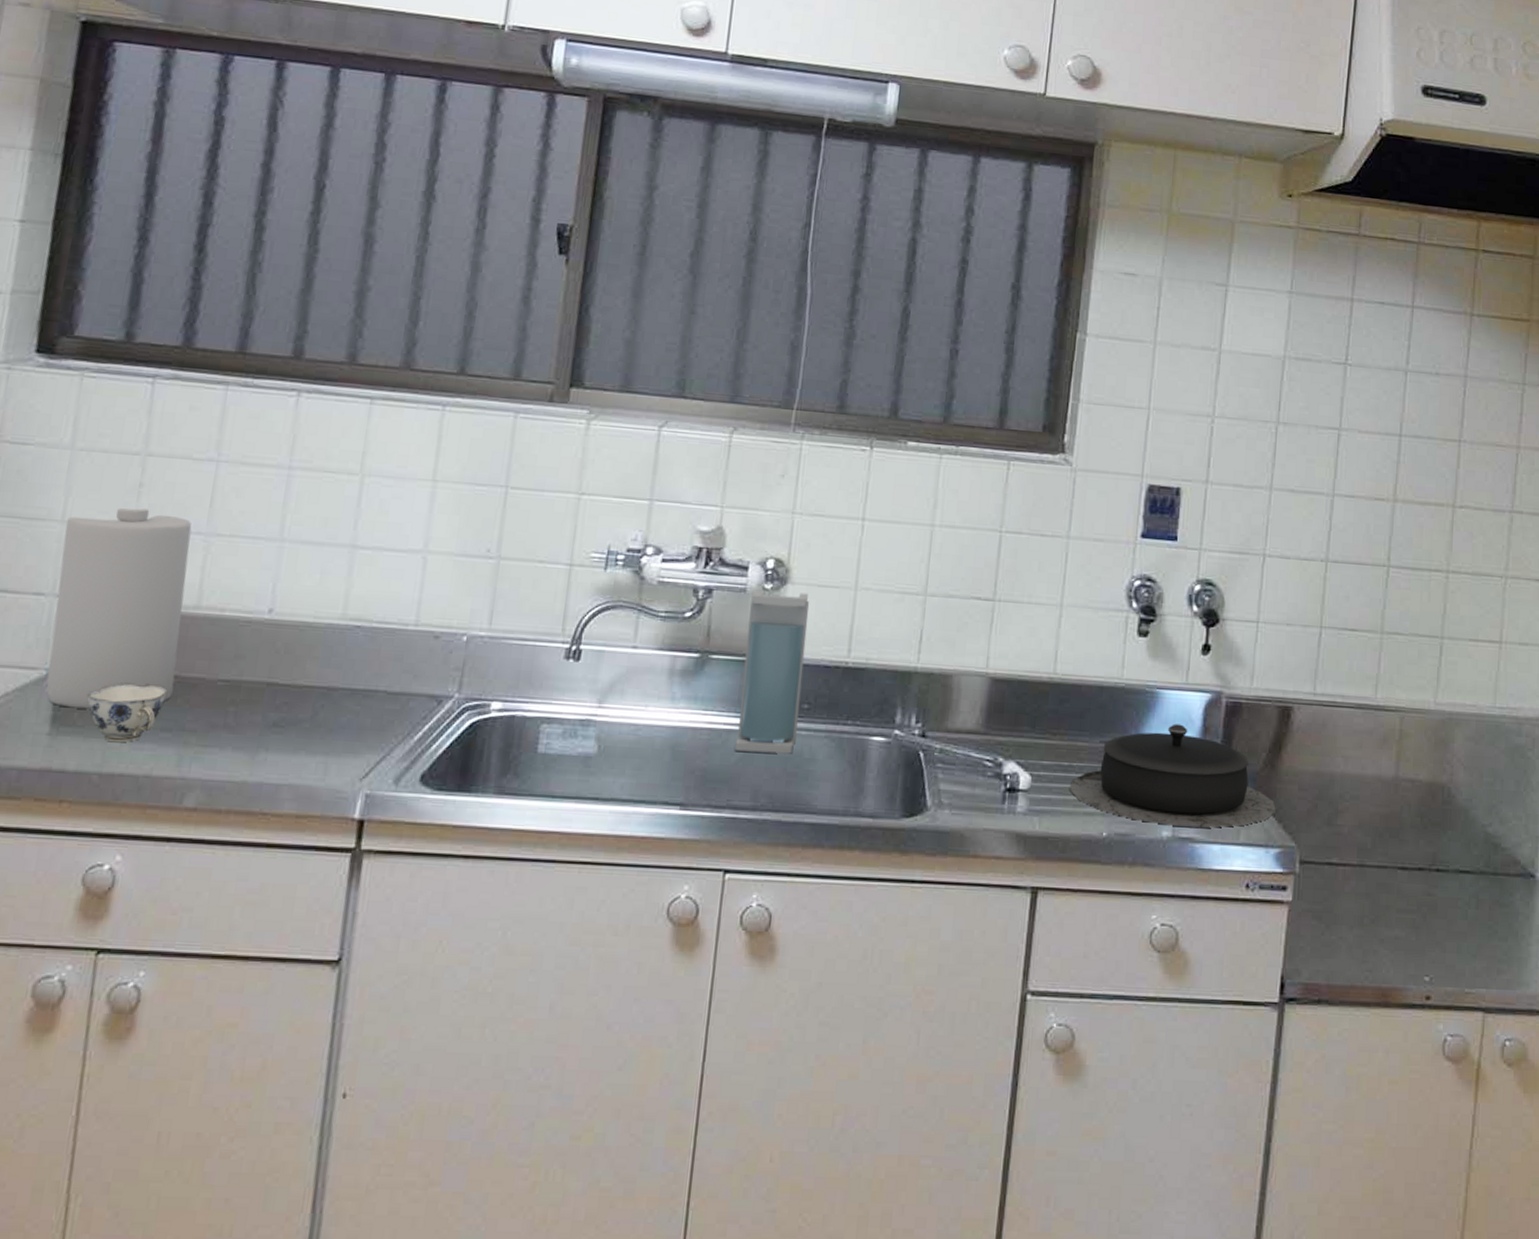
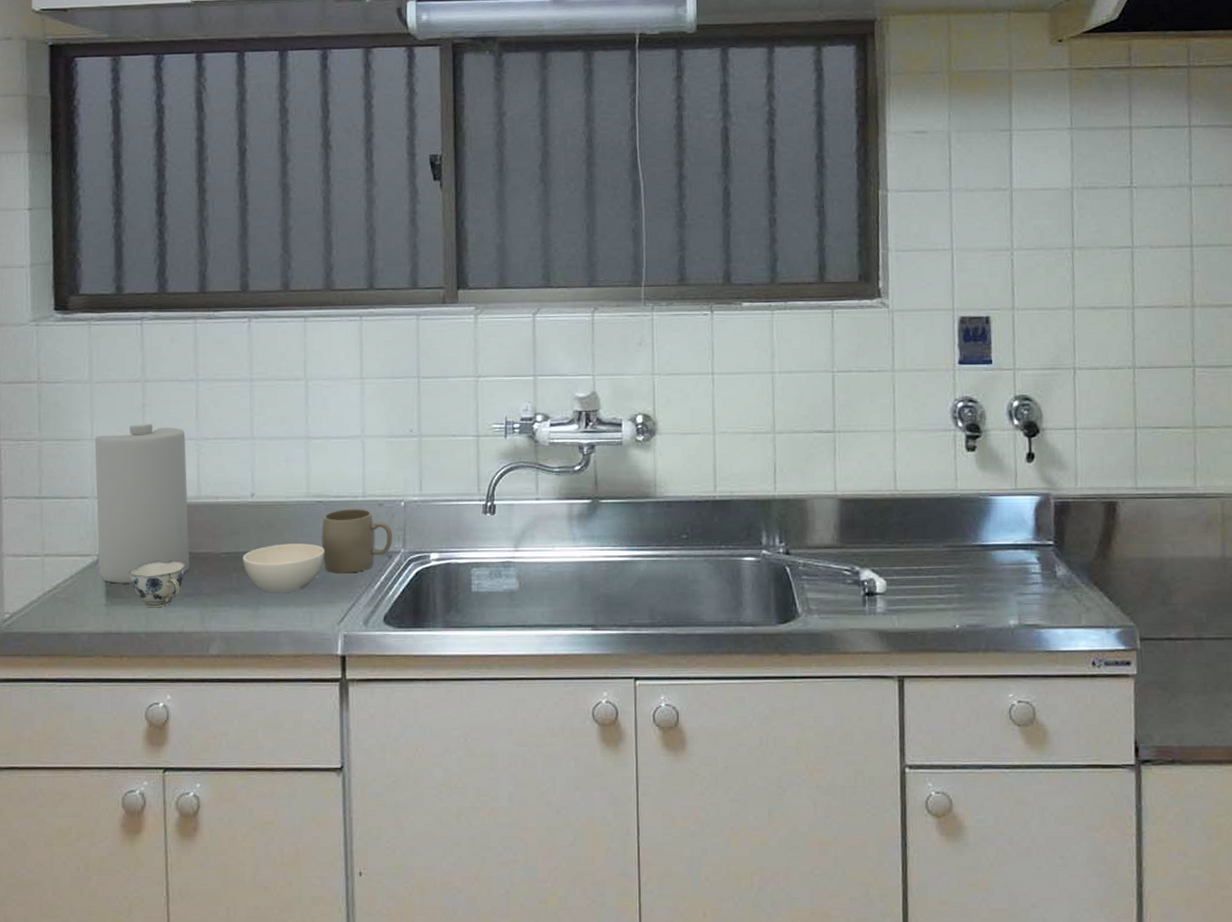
bowl: none [245,674,356,736] -> present [243,543,325,592]
mug: none [352,638,447,719] -> present [321,508,392,574]
soap dispenser: present [735,589,810,754] -> none [628,441,680,578]
cooking pot: present [1070,724,1276,828] -> none [921,525,1112,615]

